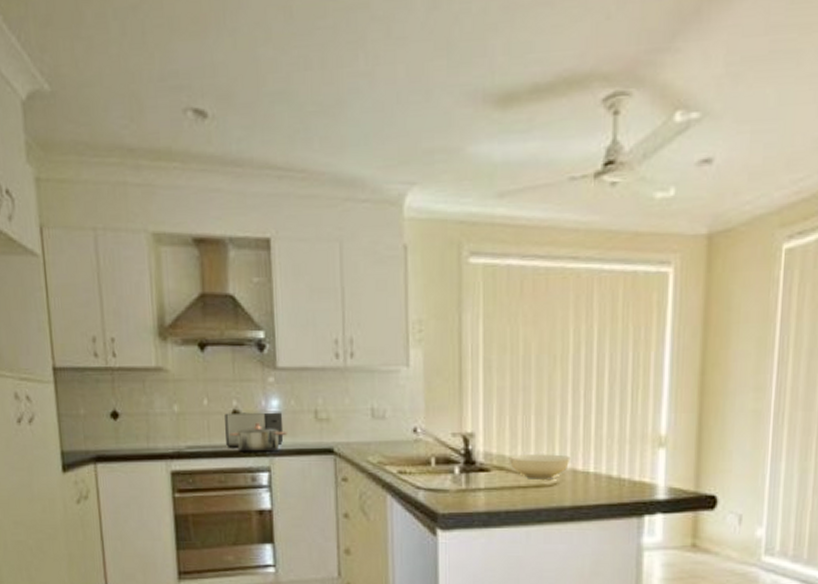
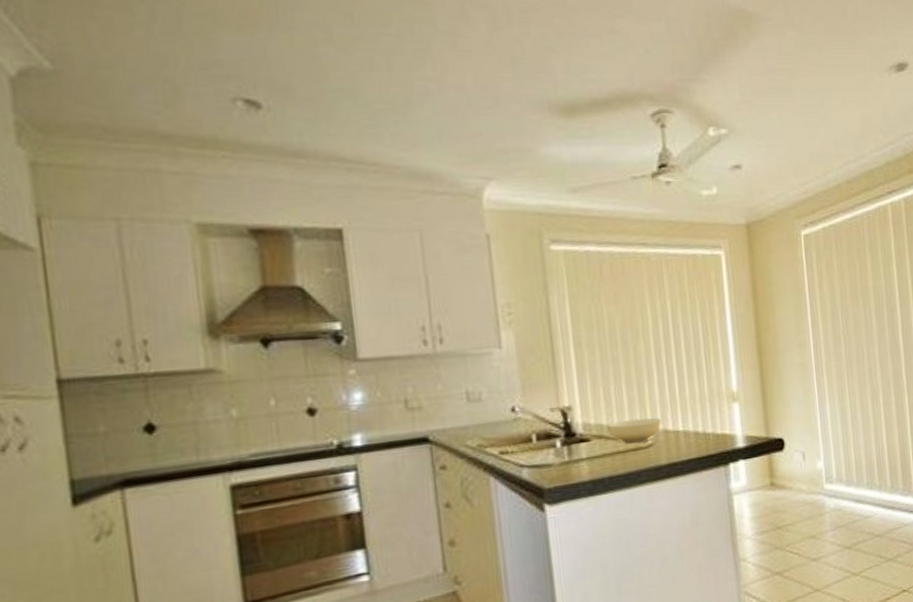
toaster: present [225,412,283,449] -> none [297,405,370,451]
cooking pot: present [228,422,287,452] -> none [303,418,374,453]

